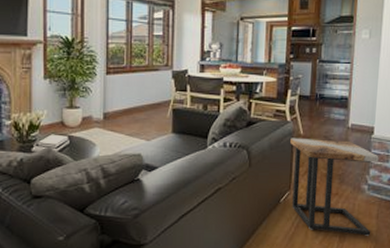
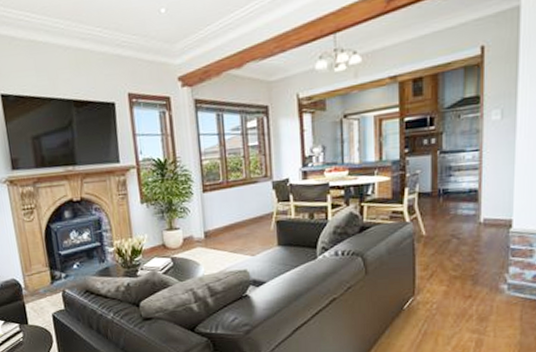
side table: present [290,138,379,236] -> none [411,237,520,340]

